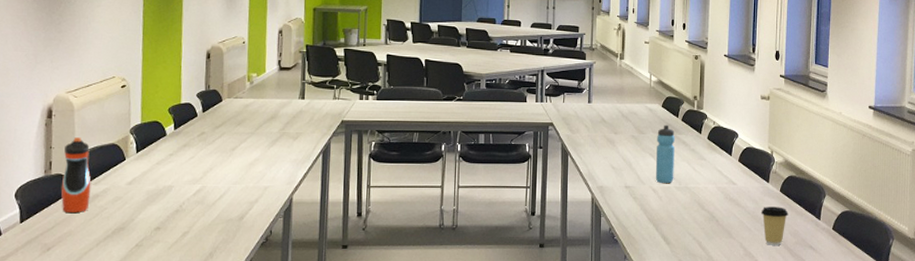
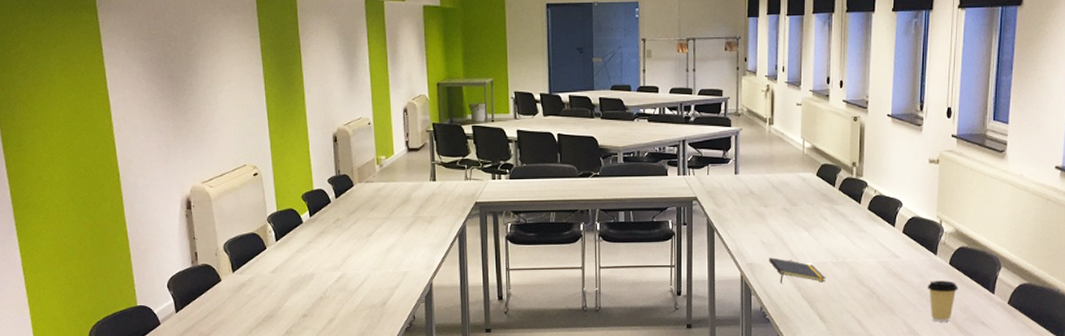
water bottle: present [61,137,92,212] -> none [207,228,238,302]
notepad: none [618,181,670,206] -> present [769,257,826,283]
water bottle: present [655,124,675,183] -> none [810,195,831,258]

